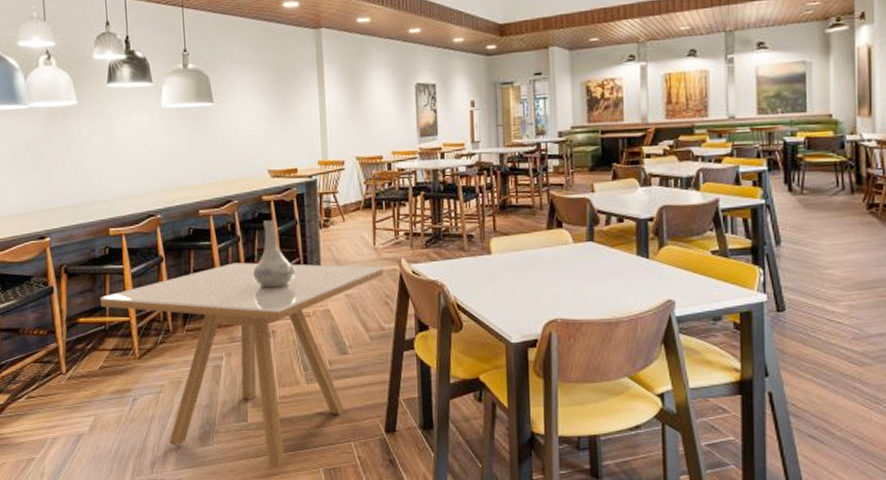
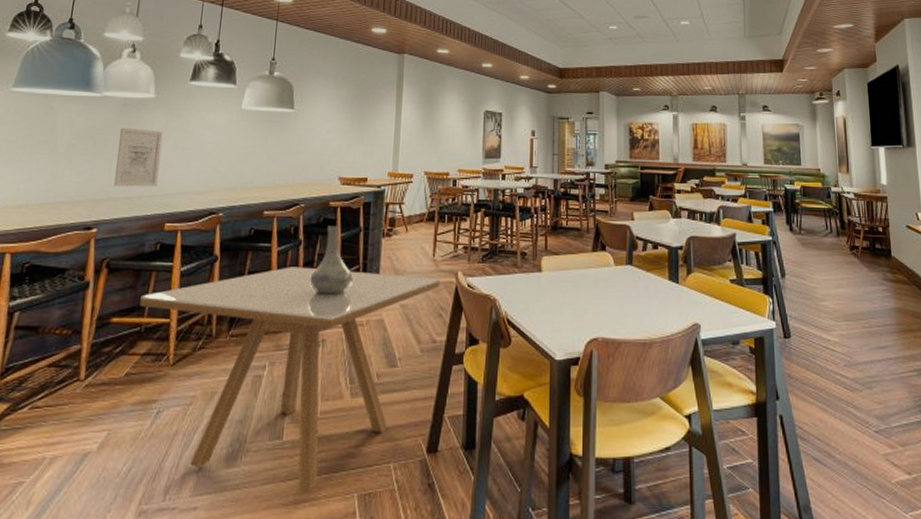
wall art: none [51,137,95,196] -> present [114,127,163,187]

